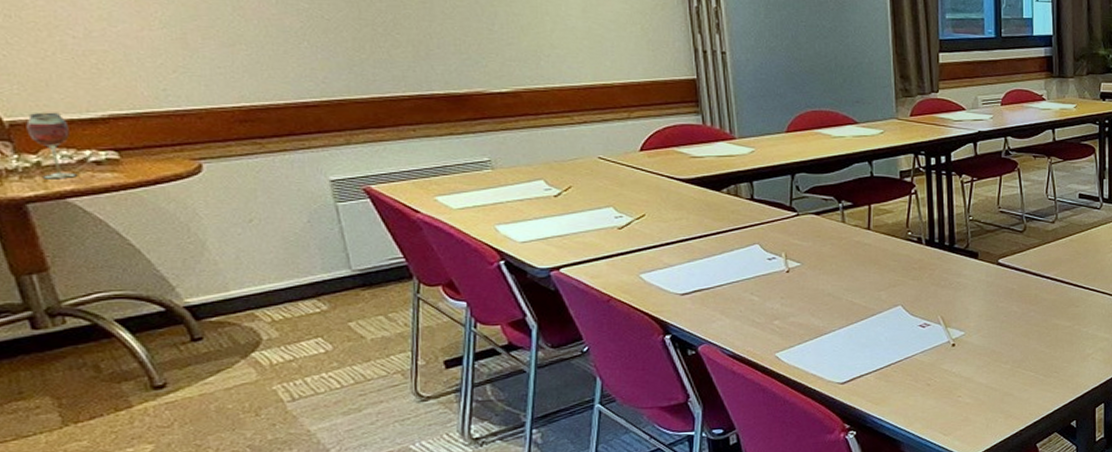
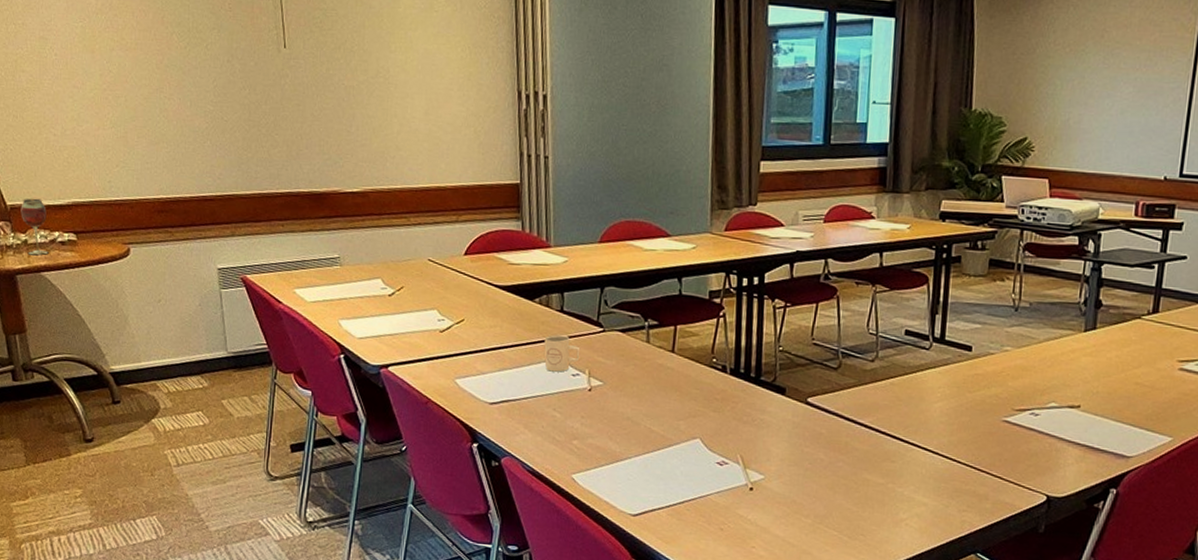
mug: none [736,222,776,258] -> present [543,335,582,372]

